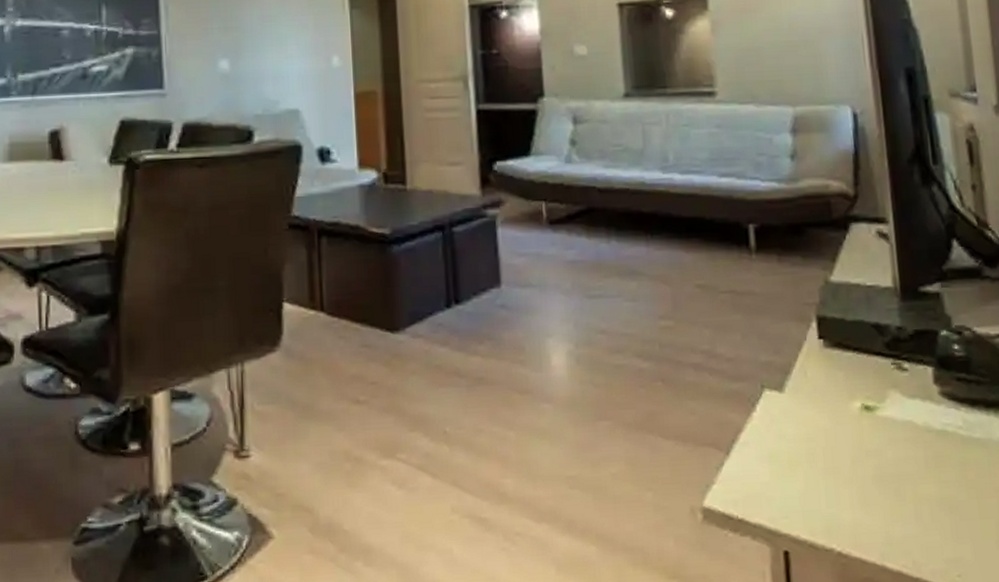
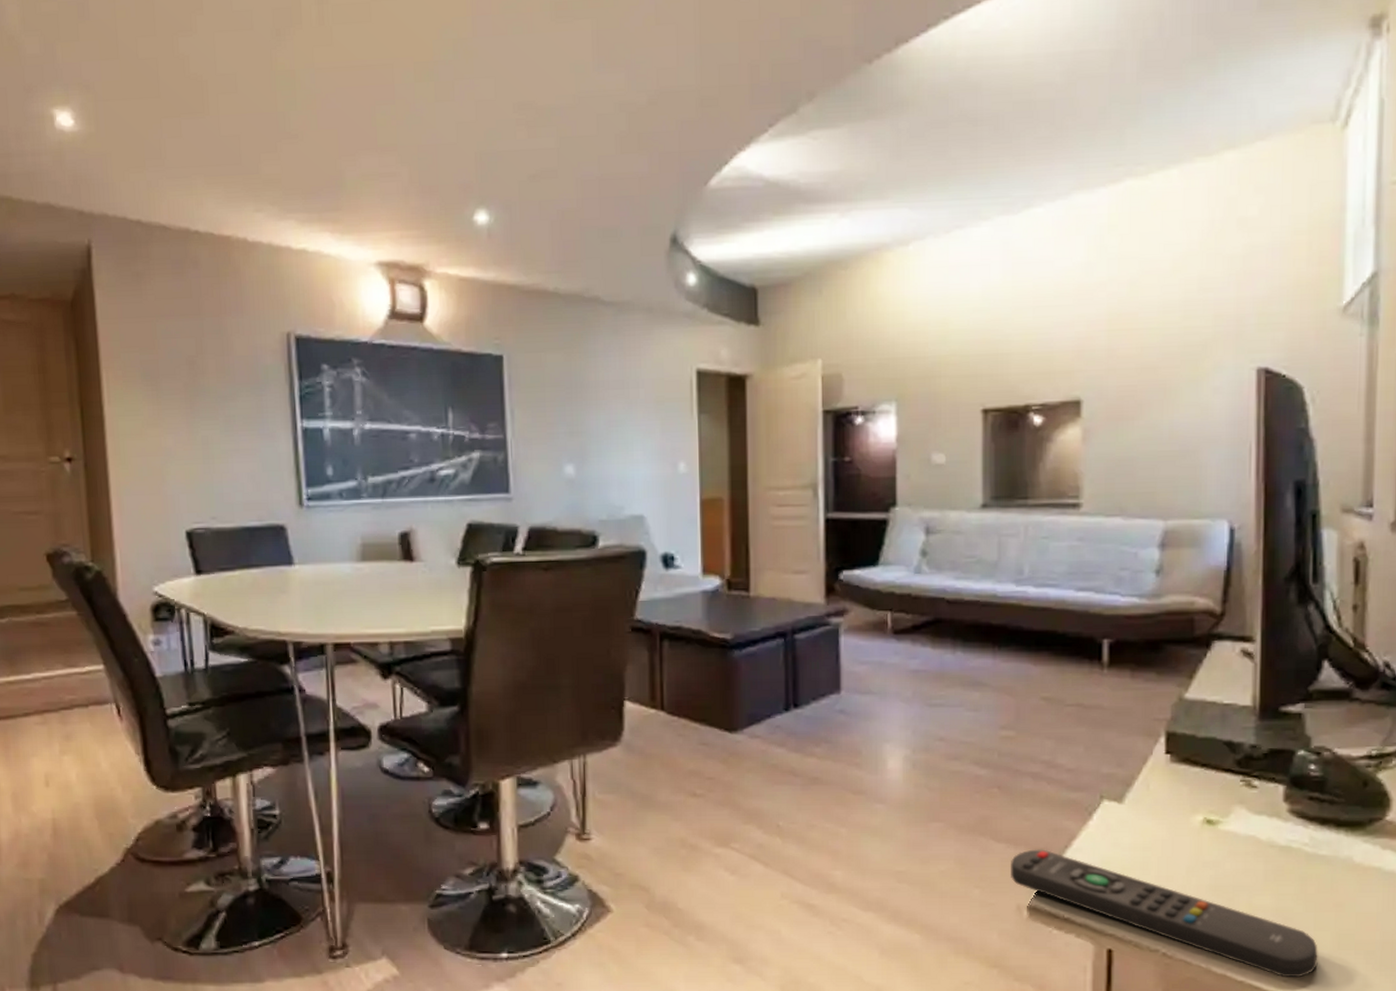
remote control: none [681,445,988,572] -> present [1011,849,1318,978]

